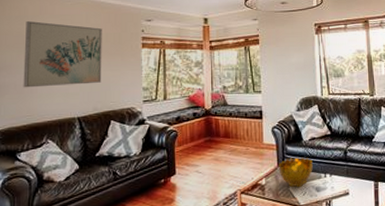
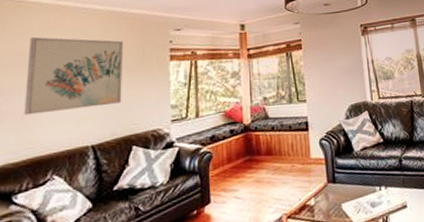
decorative bowl: present [279,156,313,188] -> none [328,169,367,205]

